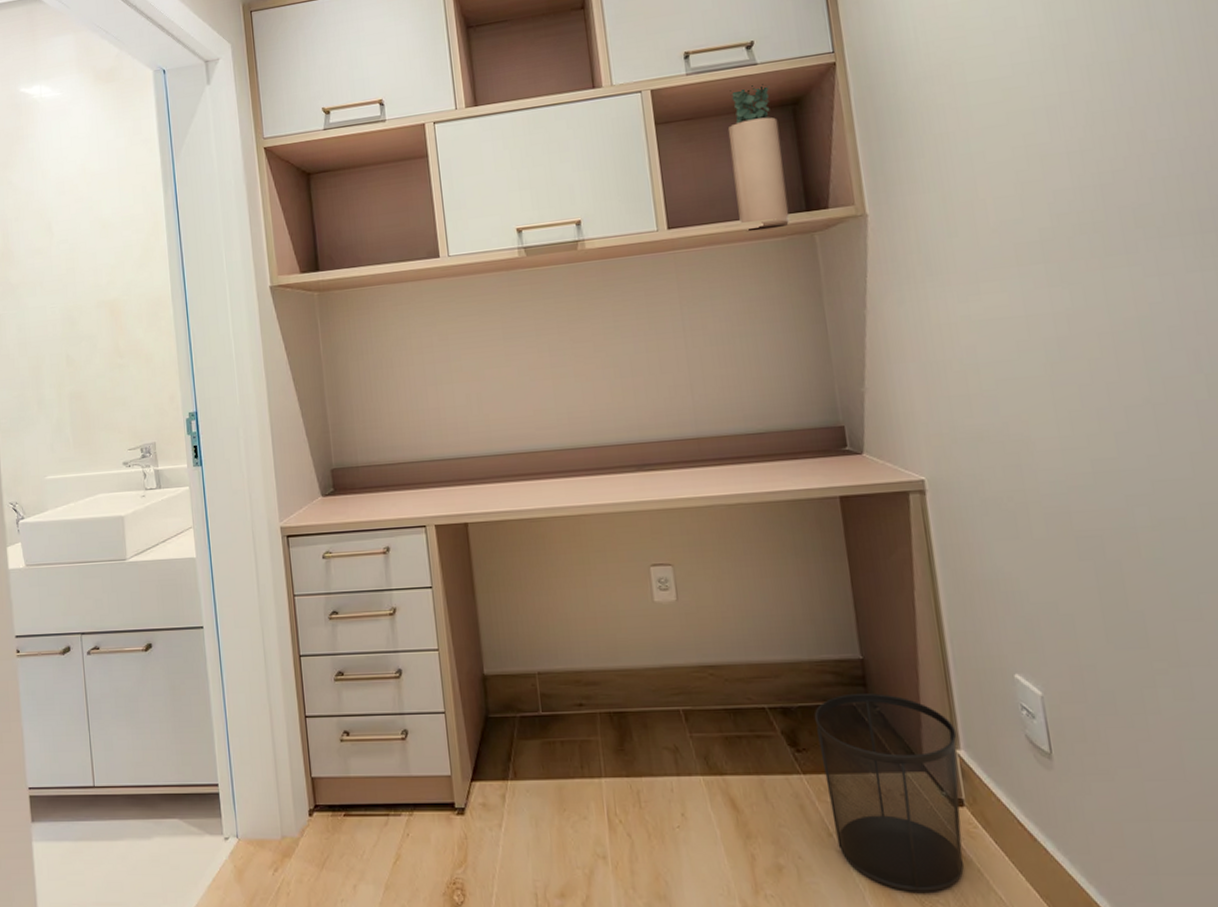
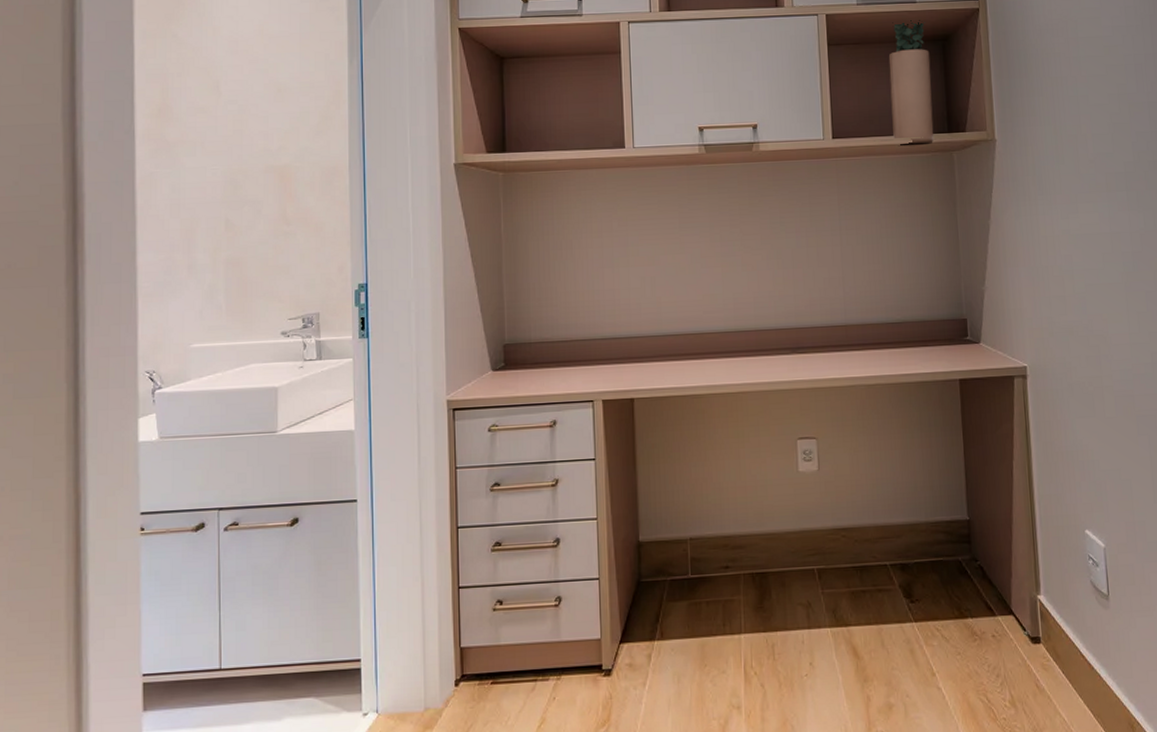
waste bin: present [814,692,964,894] -> none [927,548,1039,721]

